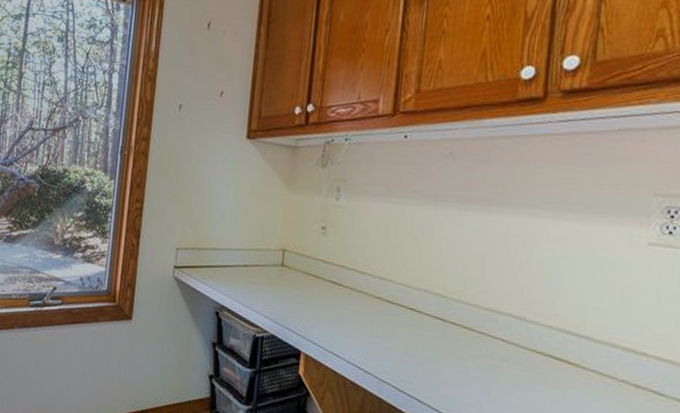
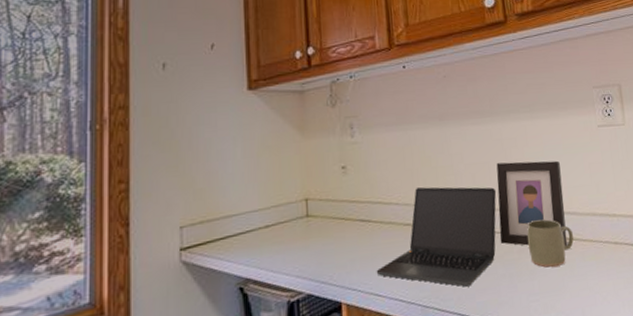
laptop: none [338,264,488,377] -> present [376,187,497,287]
picture frame: none [480,259,580,370] -> present [496,160,568,246]
mug: none [513,331,578,389] -> present [526,219,574,267]

